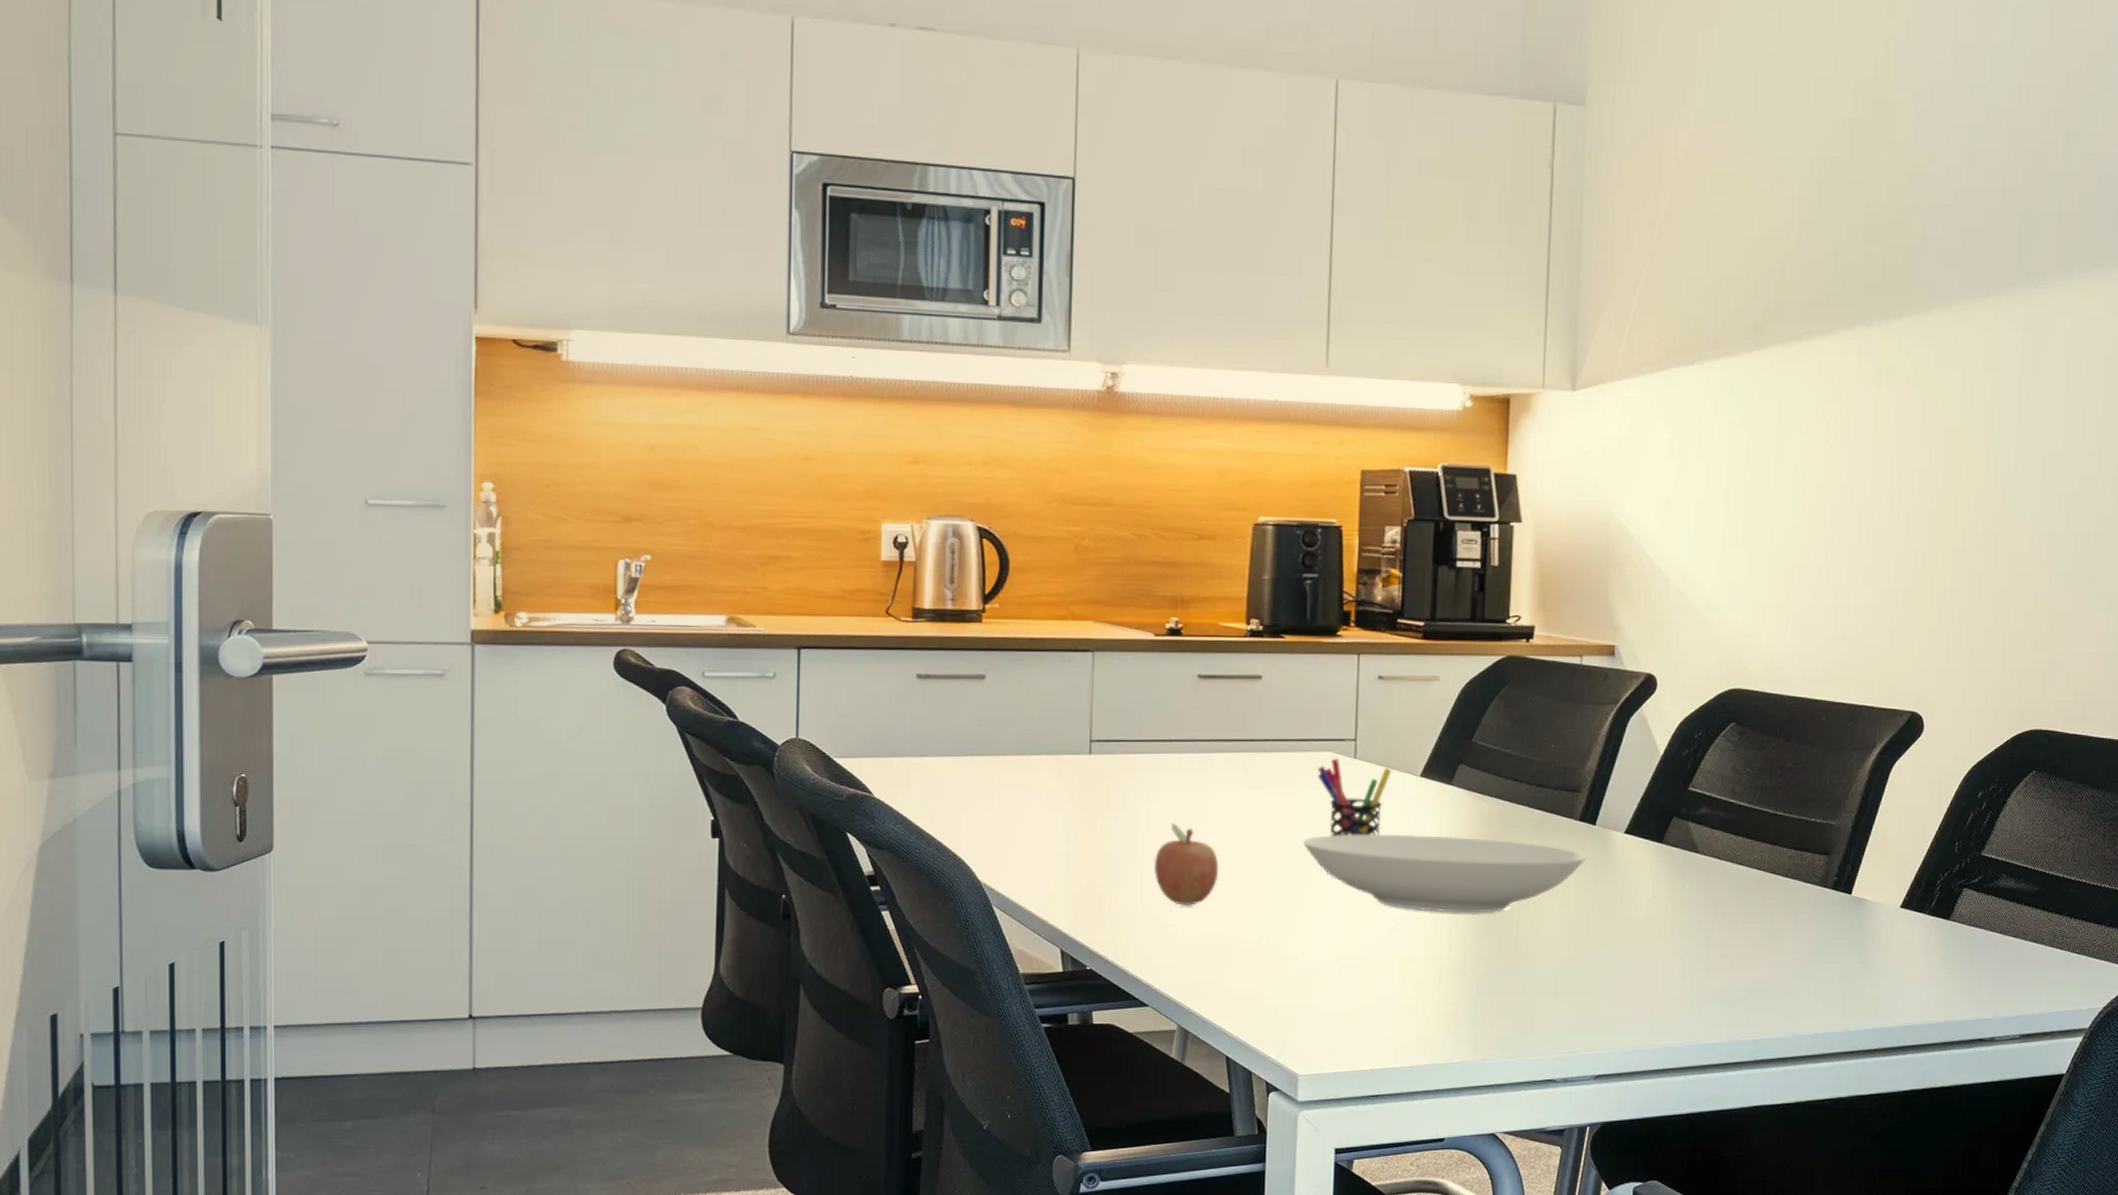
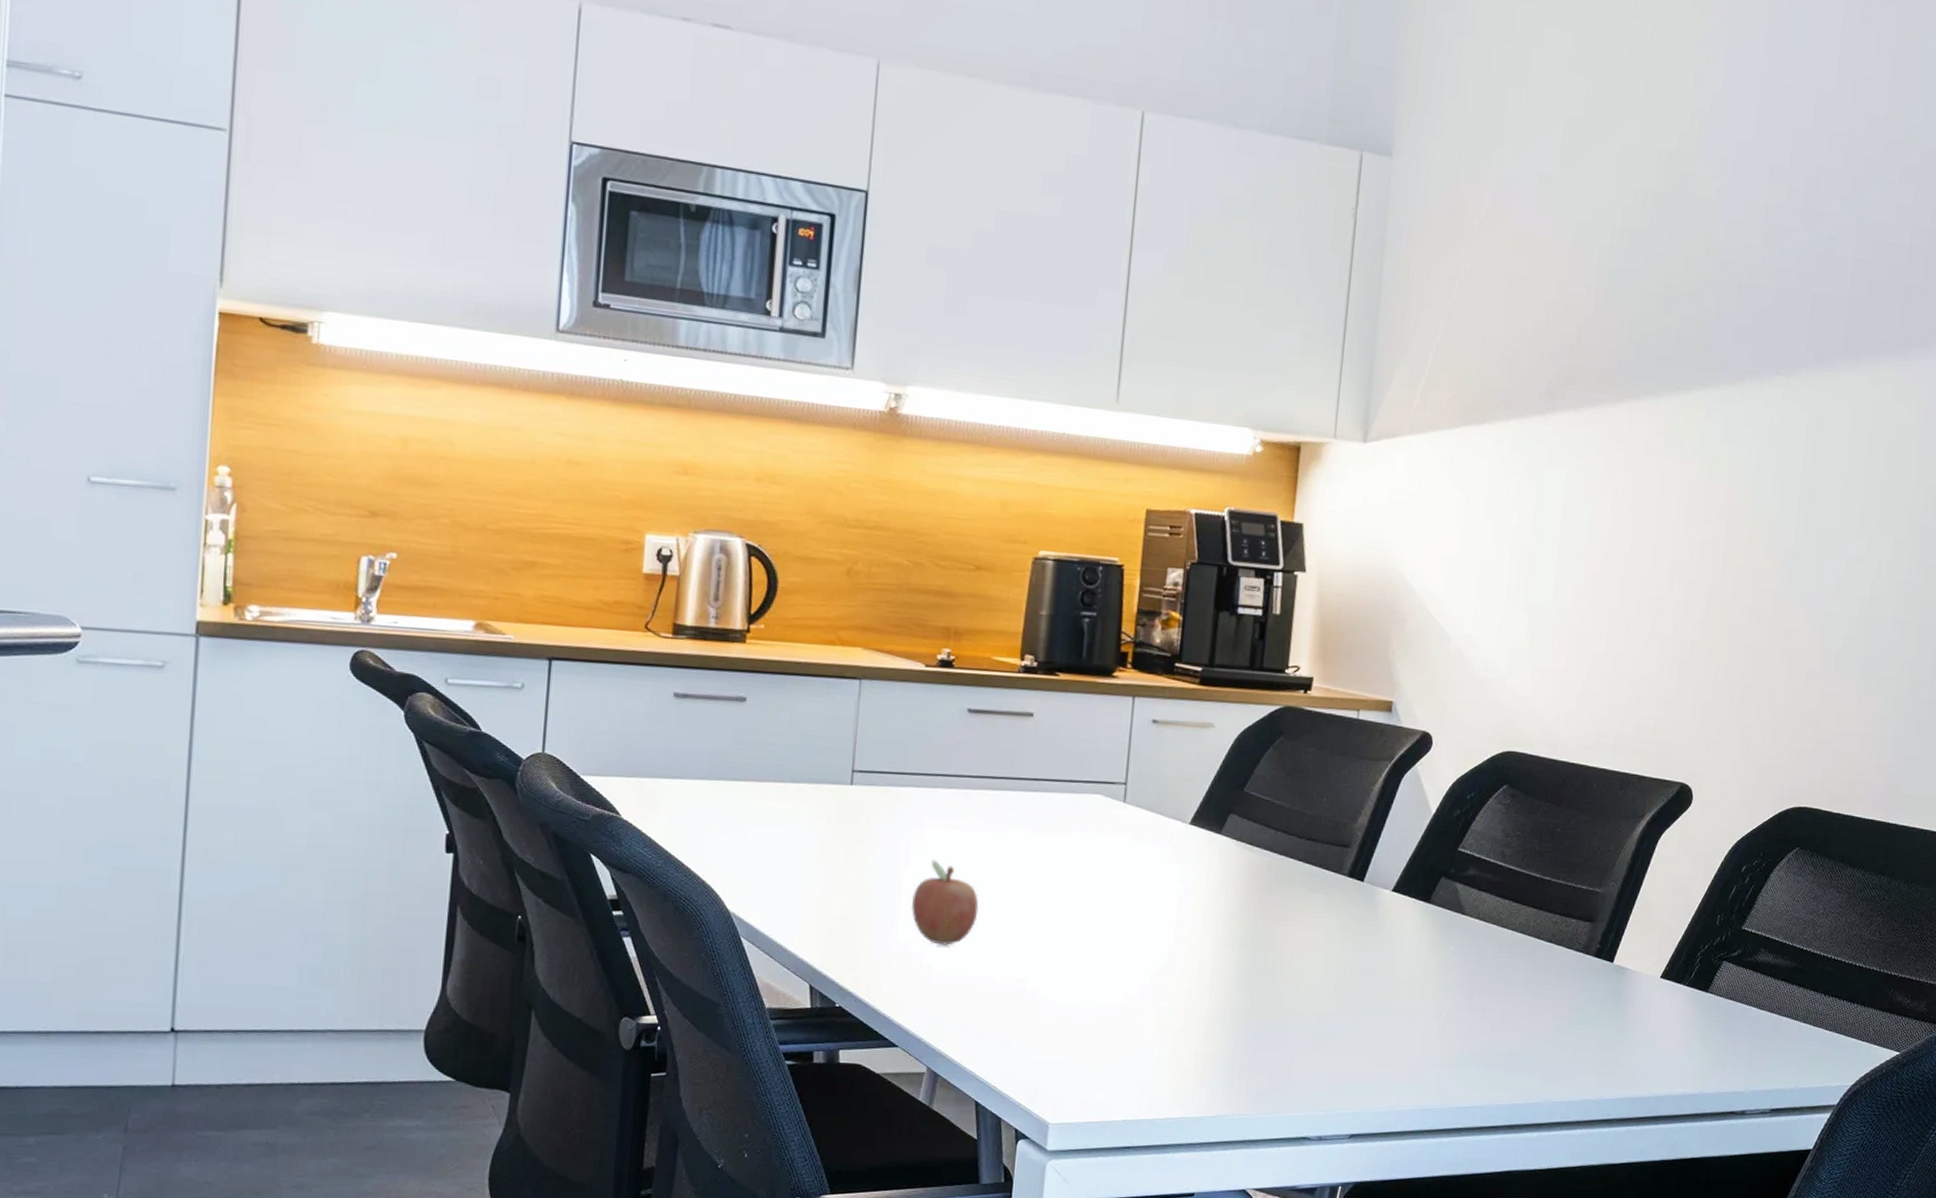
bowl: present [1302,834,1587,913] -> none [1066,879,1353,965]
pen holder: present [1317,758,1392,837] -> none [1085,801,1161,883]

